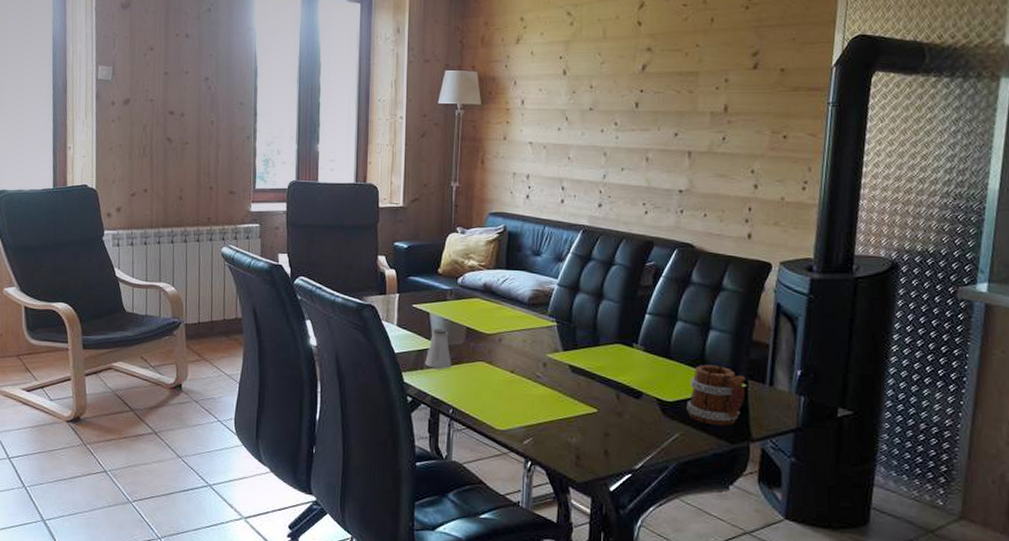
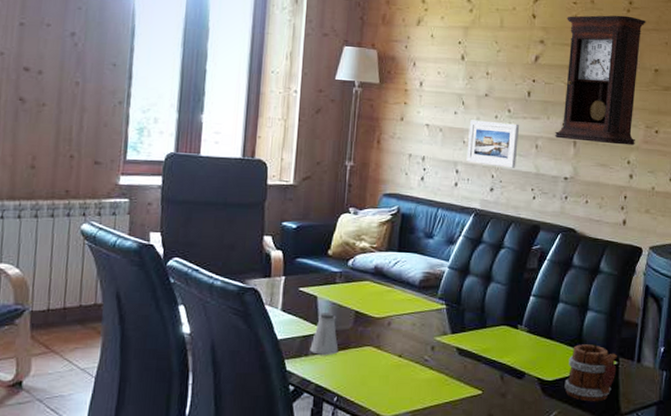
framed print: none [572,135,628,183] -> present [466,120,520,168]
pendulum clock: none [667,13,768,153] -> present [555,15,646,145]

